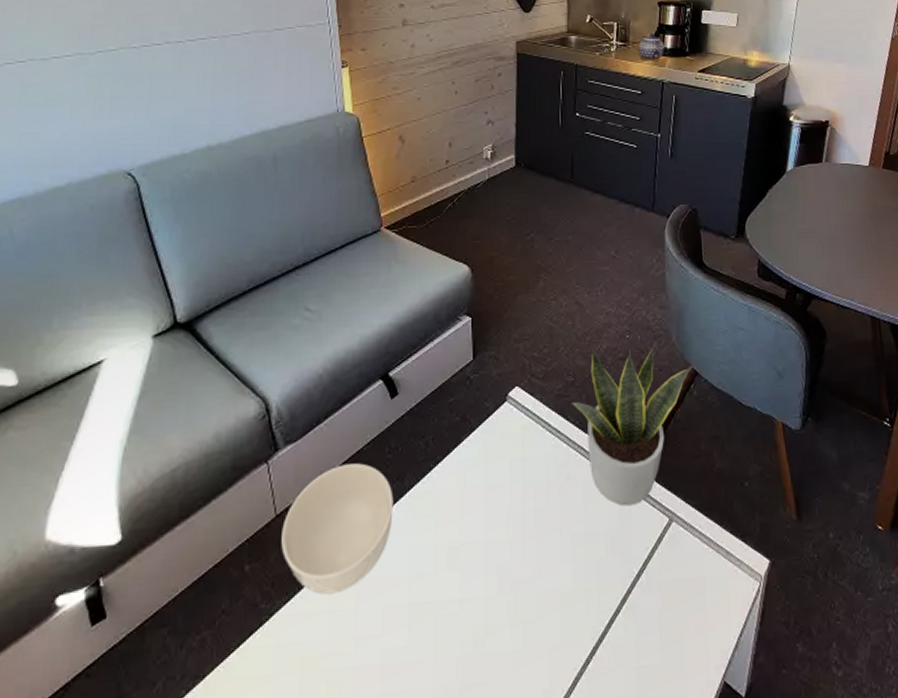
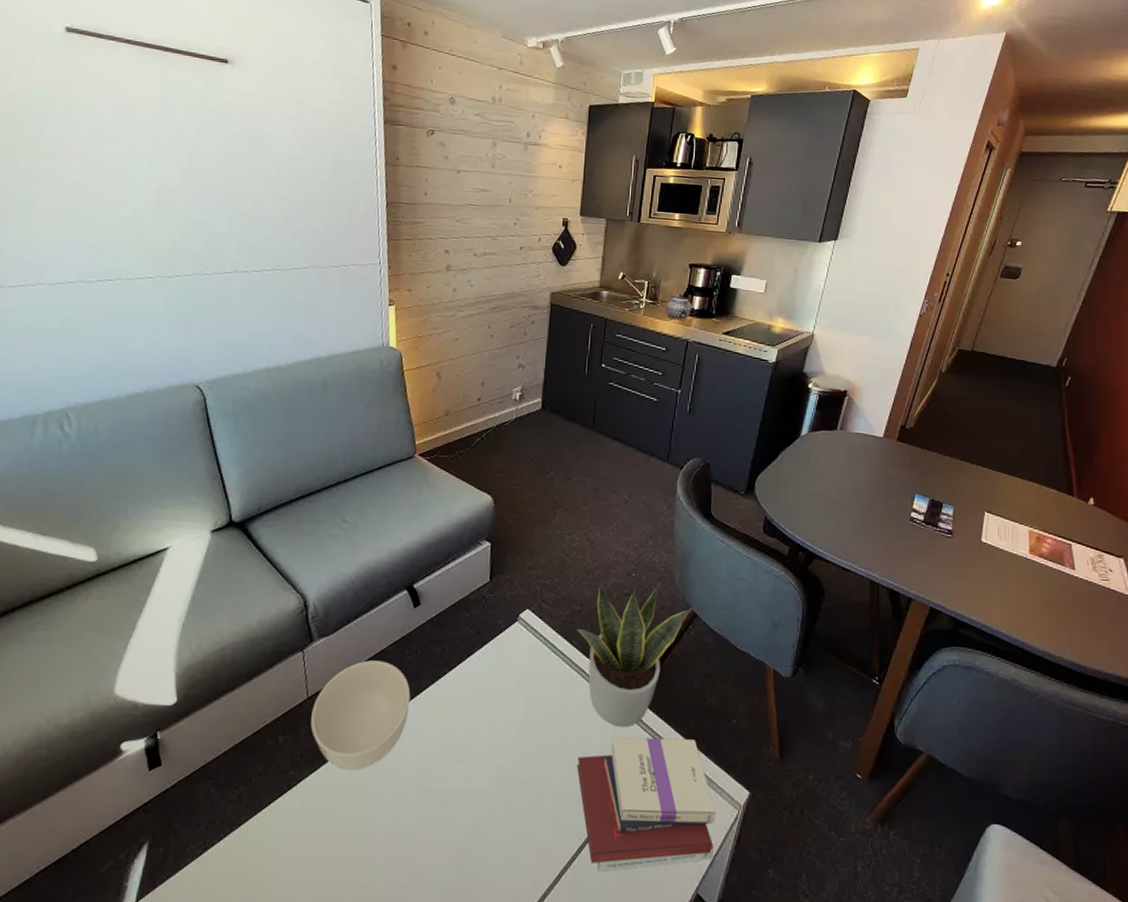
books: none [583,510,739,674] -> present [576,736,716,873]

